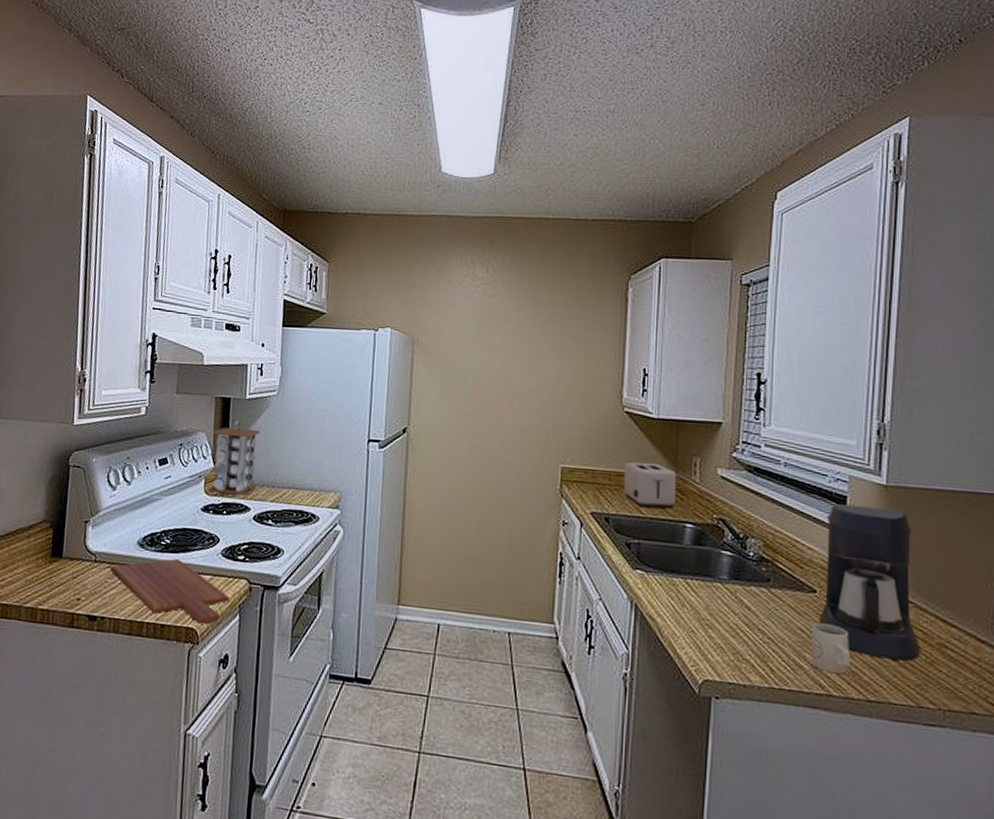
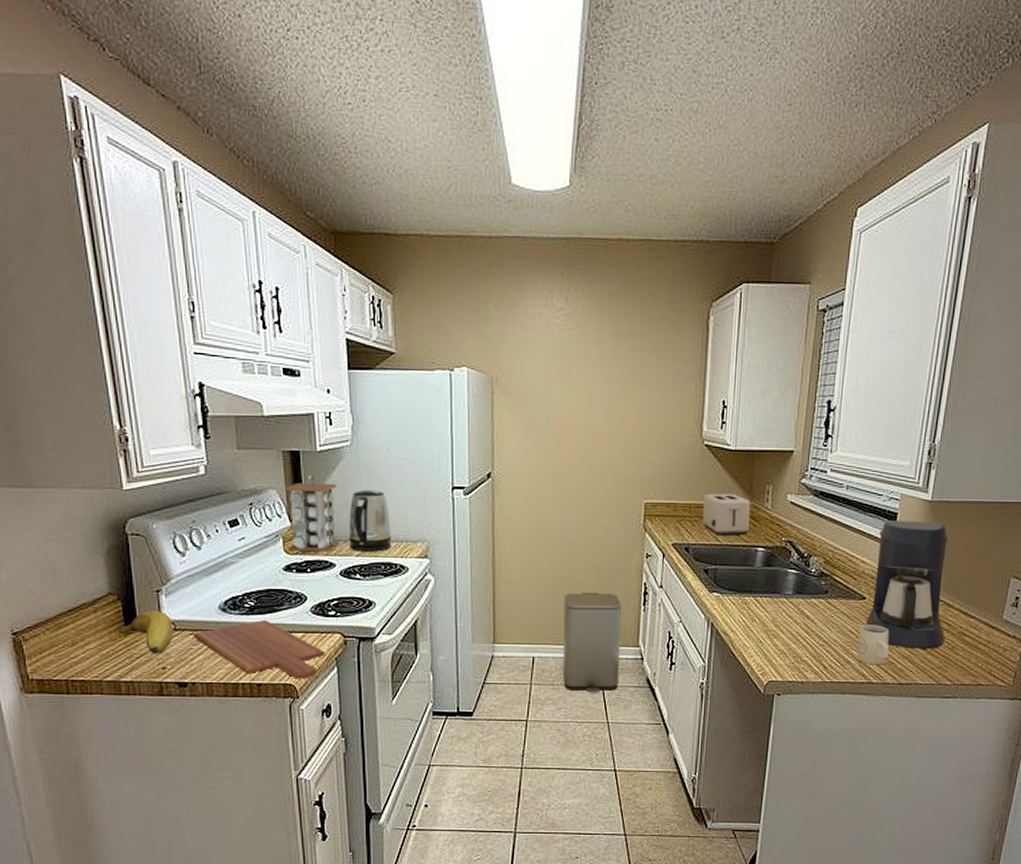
fruit: none [46,540,94,585] -> present [120,610,174,655]
kettle: none [265,437,307,500] -> present [349,490,392,553]
pedal bin: none [469,557,535,673] -> present [562,592,621,693]

